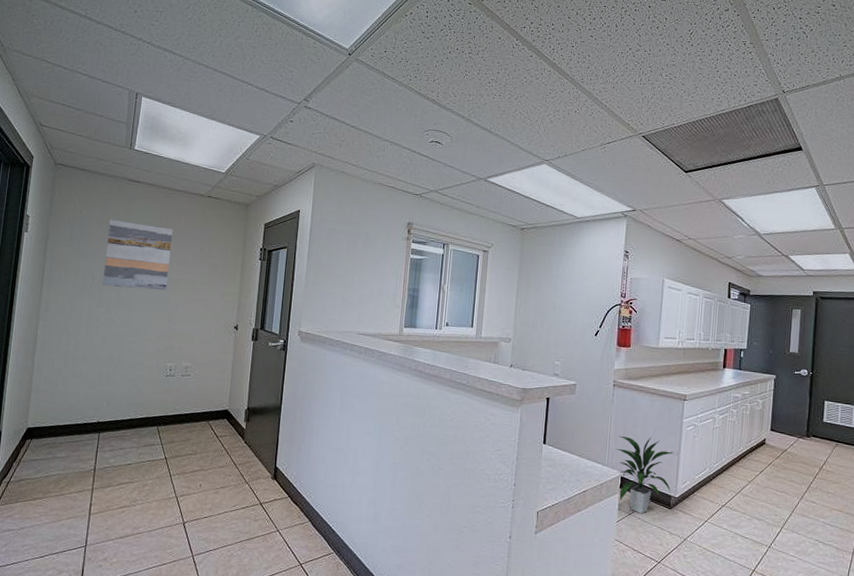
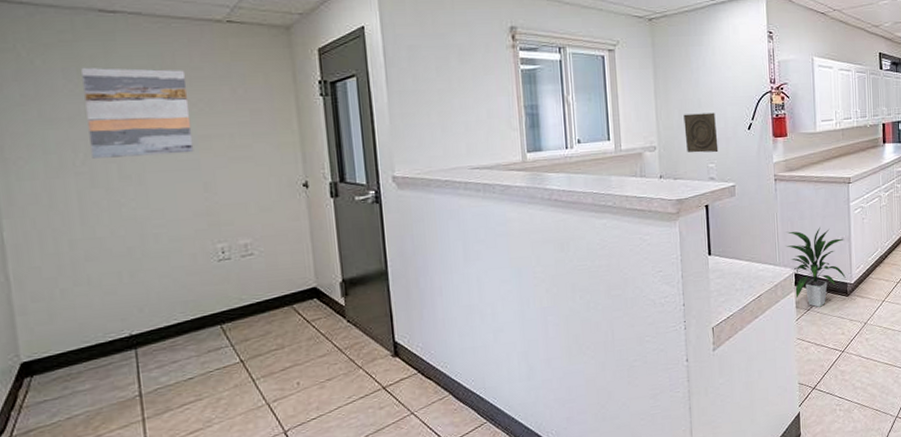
relief panel: none [537,314,567,352] -> present [683,112,719,153]

